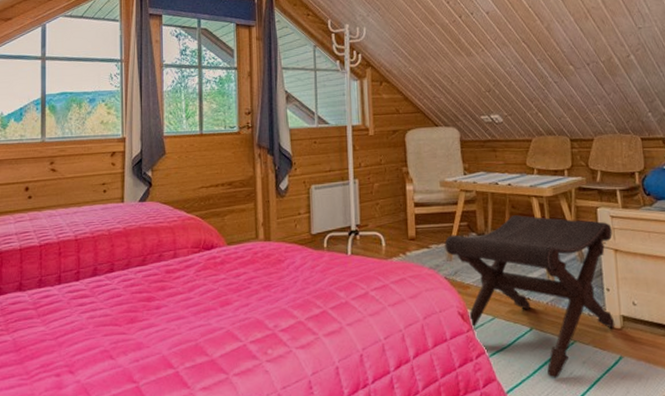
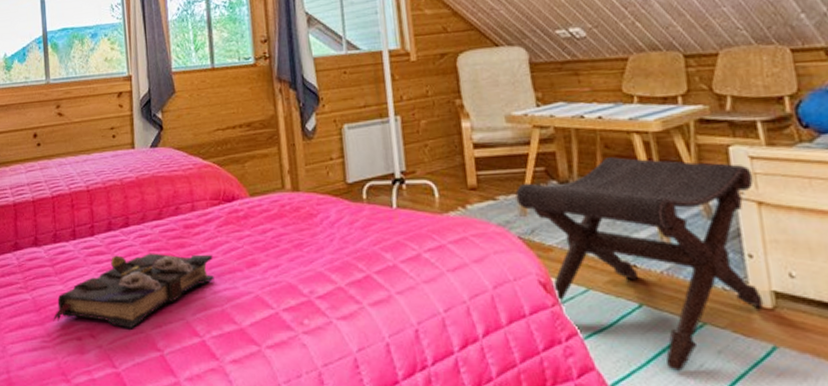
book: none [32,295,191,365] -> present [53,253,214,329]

